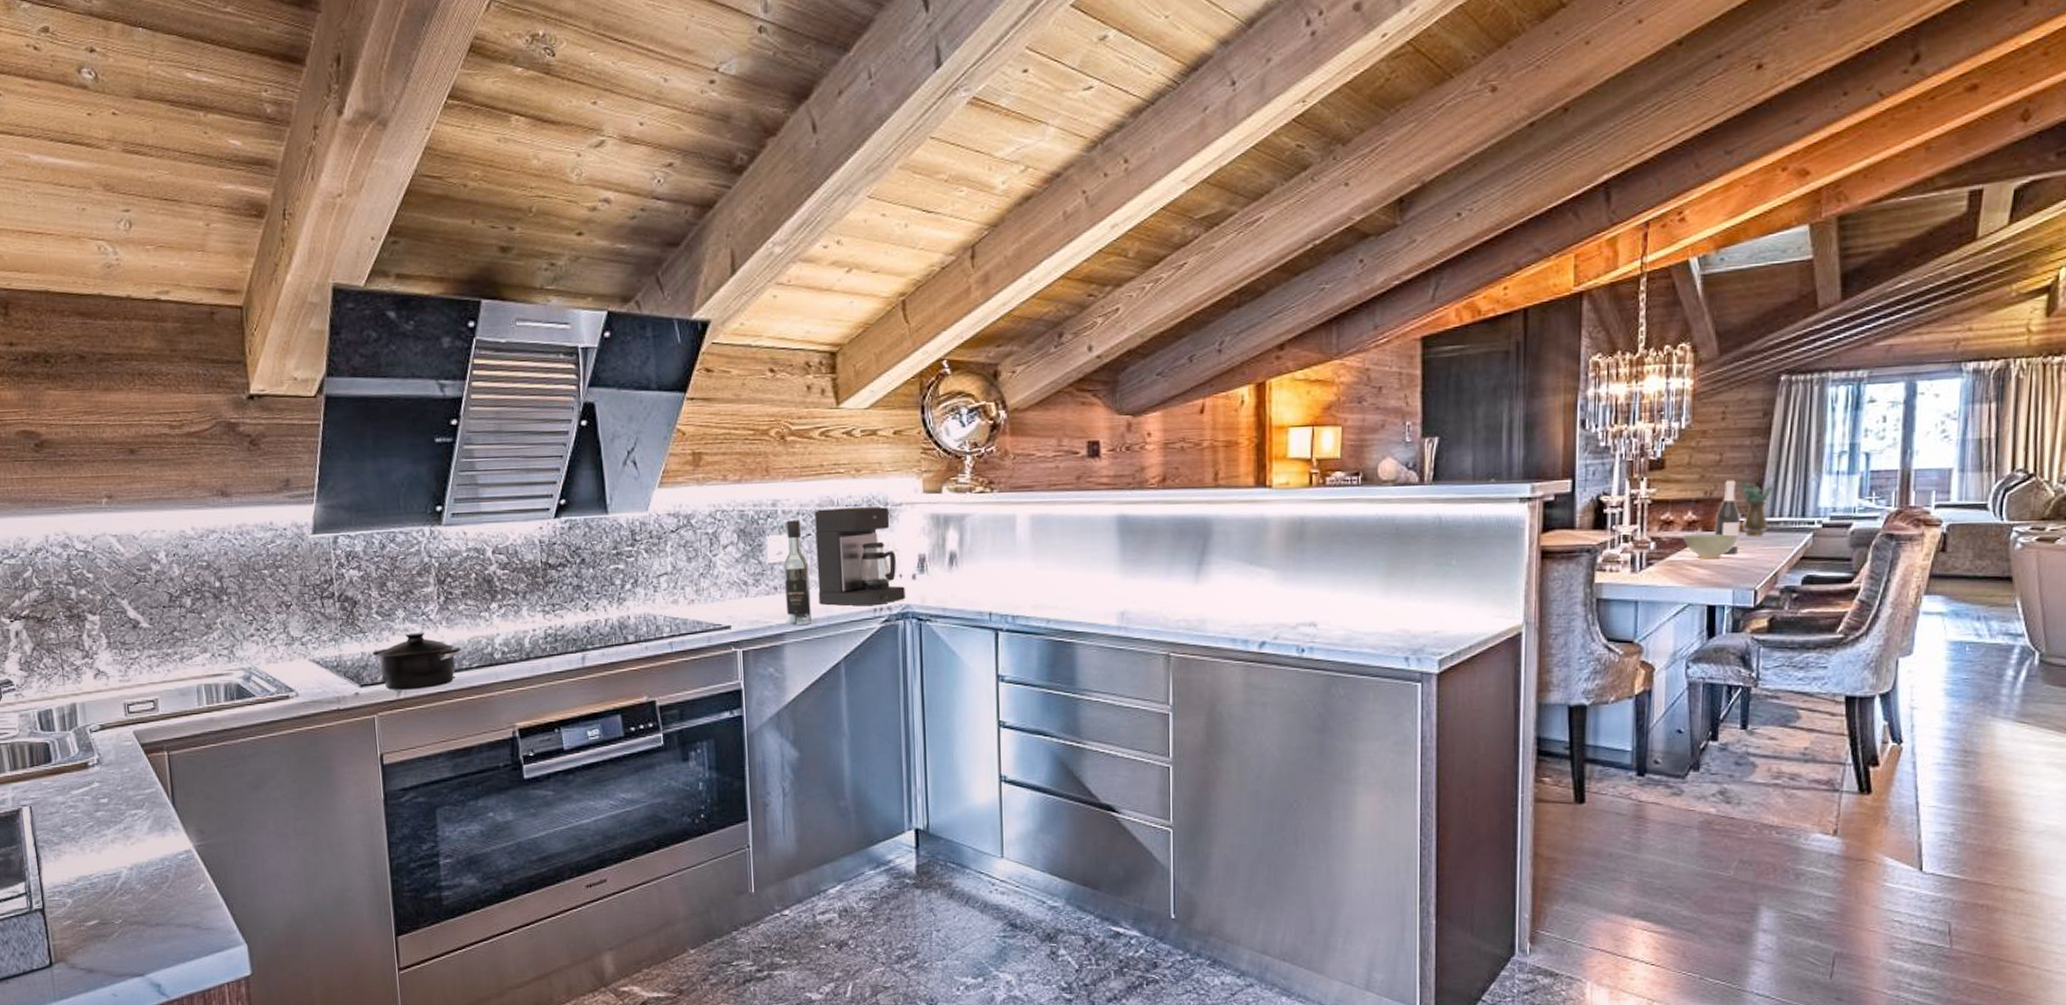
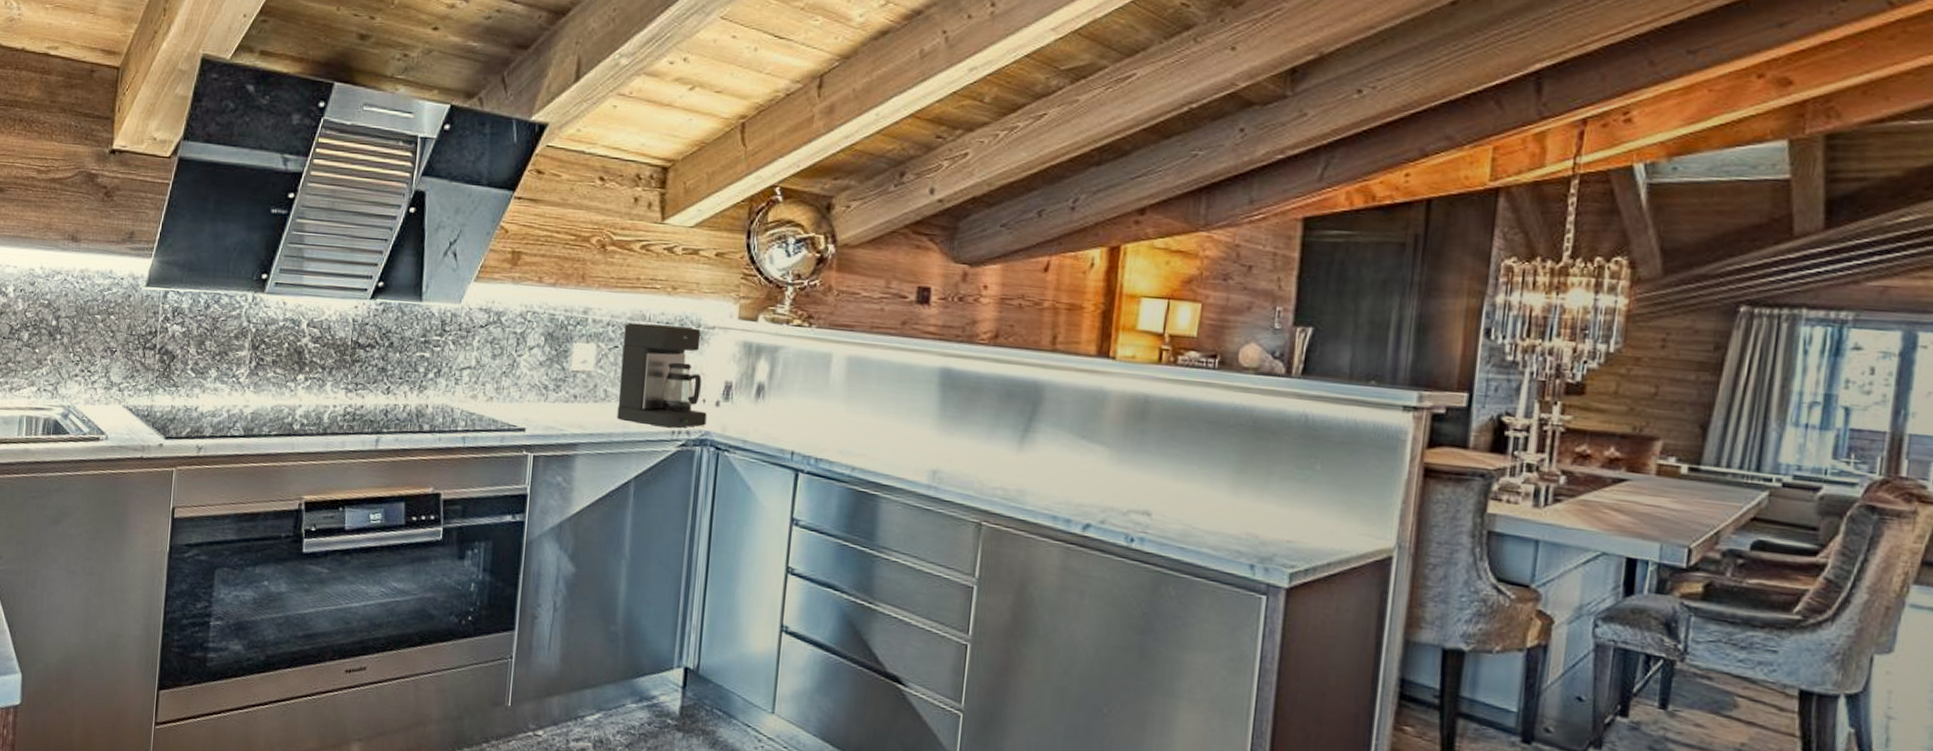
saucepan: present [372,633,461,691] -> none [181,393,263,450]
bottle: present [783,519,811,626] -> none [582,329,612,439]
bowl: present [1682,533,1738,559] -> none [1601,472,1672,506]
wine bottle: present [1714,480,1741,556] -> none [1641,417,1677,505]
vase: present [1739,481,1774,538] -> none [1677,420,1722,488]

